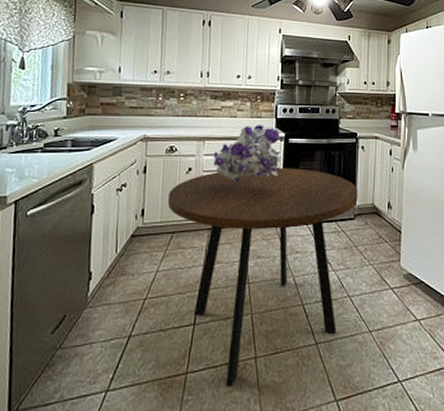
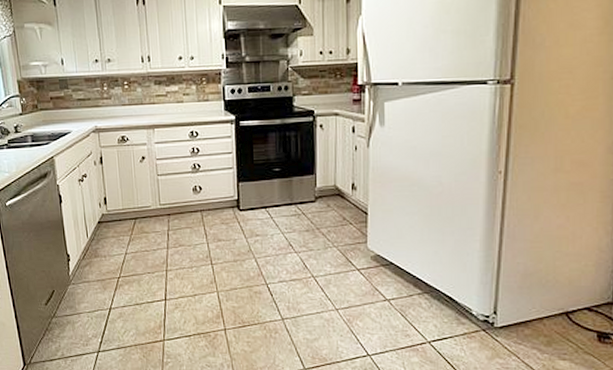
dining table: present [167,168,358,387] -> none [126,152,318,353]
bouquet: present [213,124,281,182] -> none [164,107,234,168]

